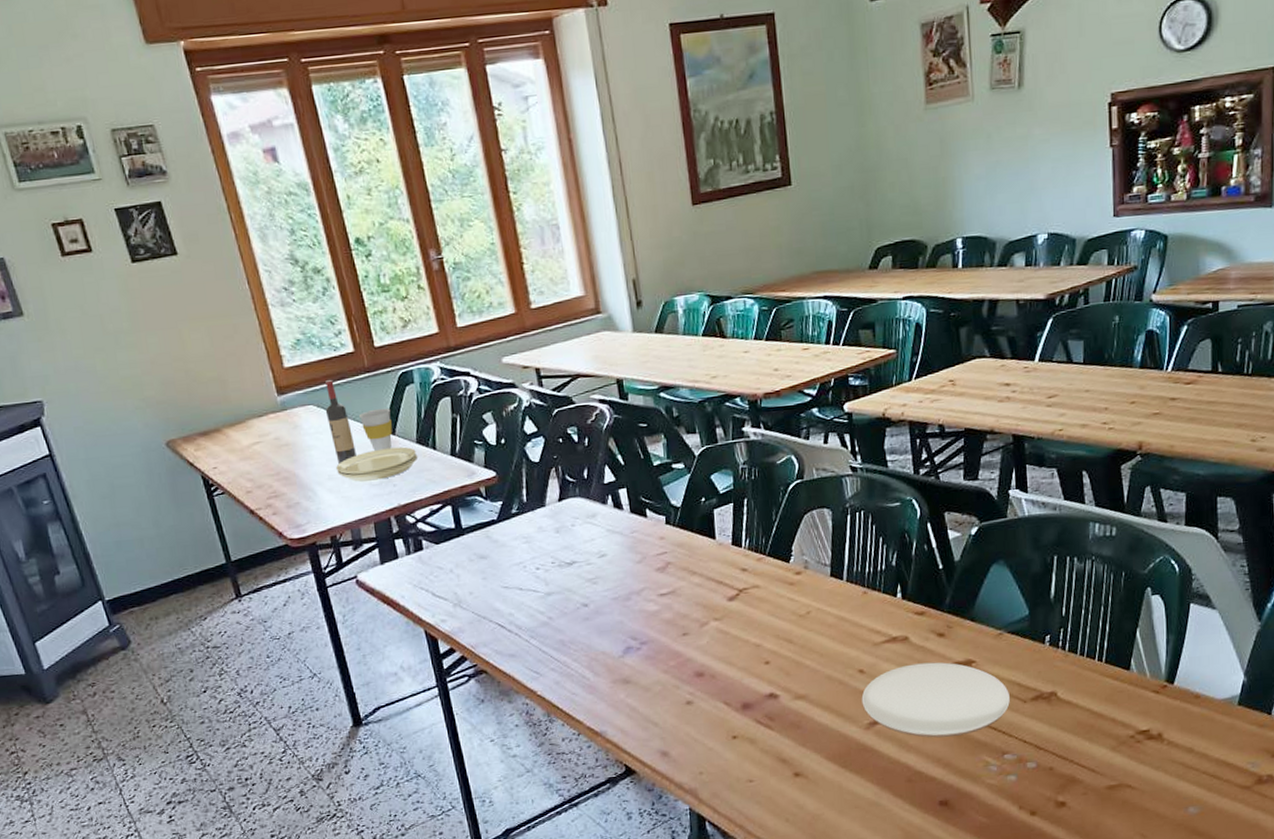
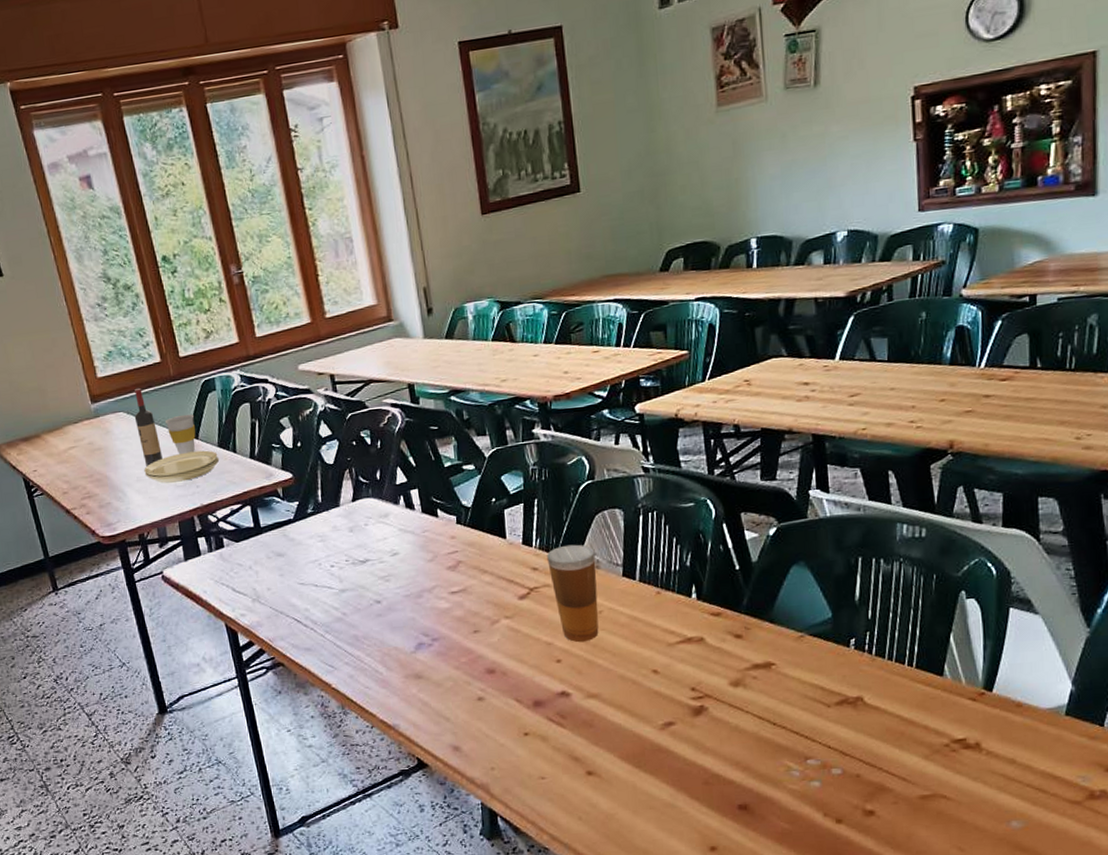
beverage cup: none [756,544,807,644] -> present [547,544,599,643]
plate: present [861,662,1011,738] -> none [655,663,814,741]

